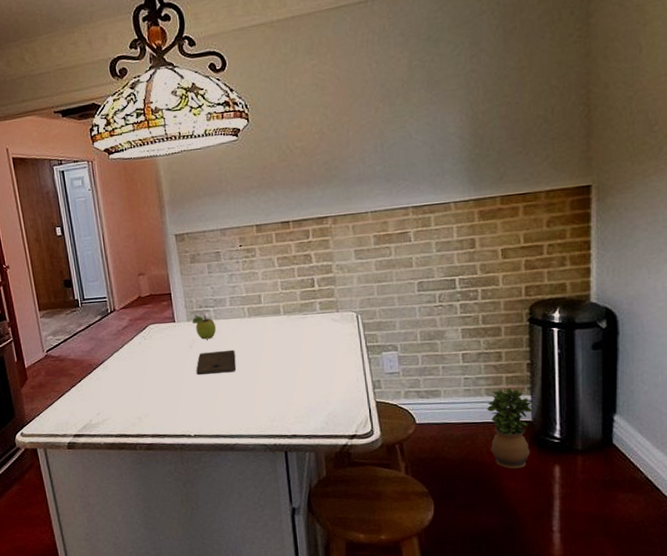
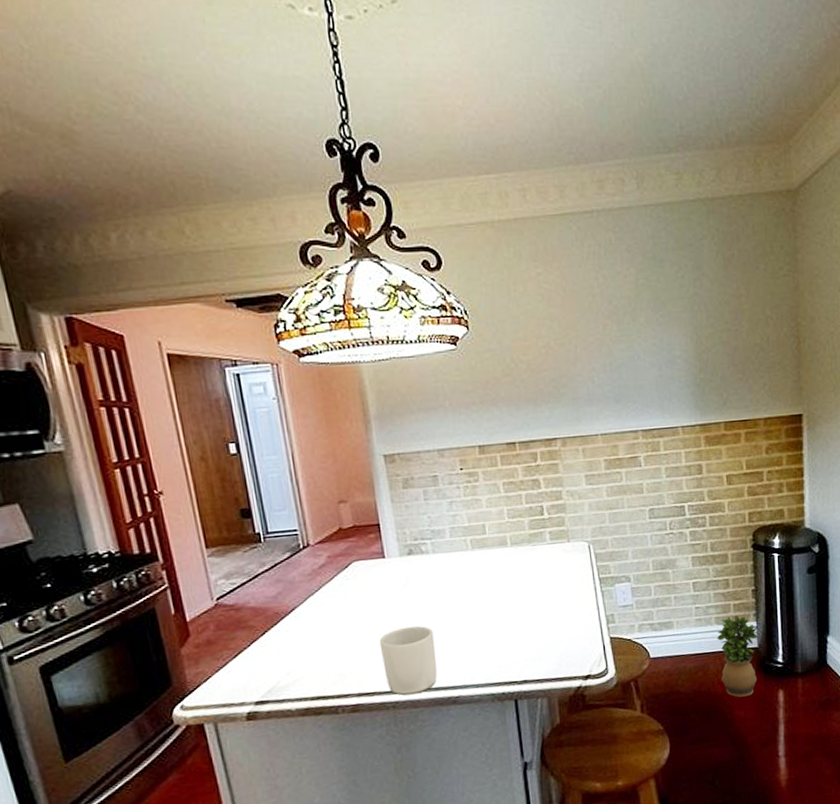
mug: none [169,381,218,440] -> present [379,625,438,696]
fruit: present [192,316,216,340] -> none [406,550,434,577]
cutting board: present [196,349,237,375] -> none [411,587,459,619]

